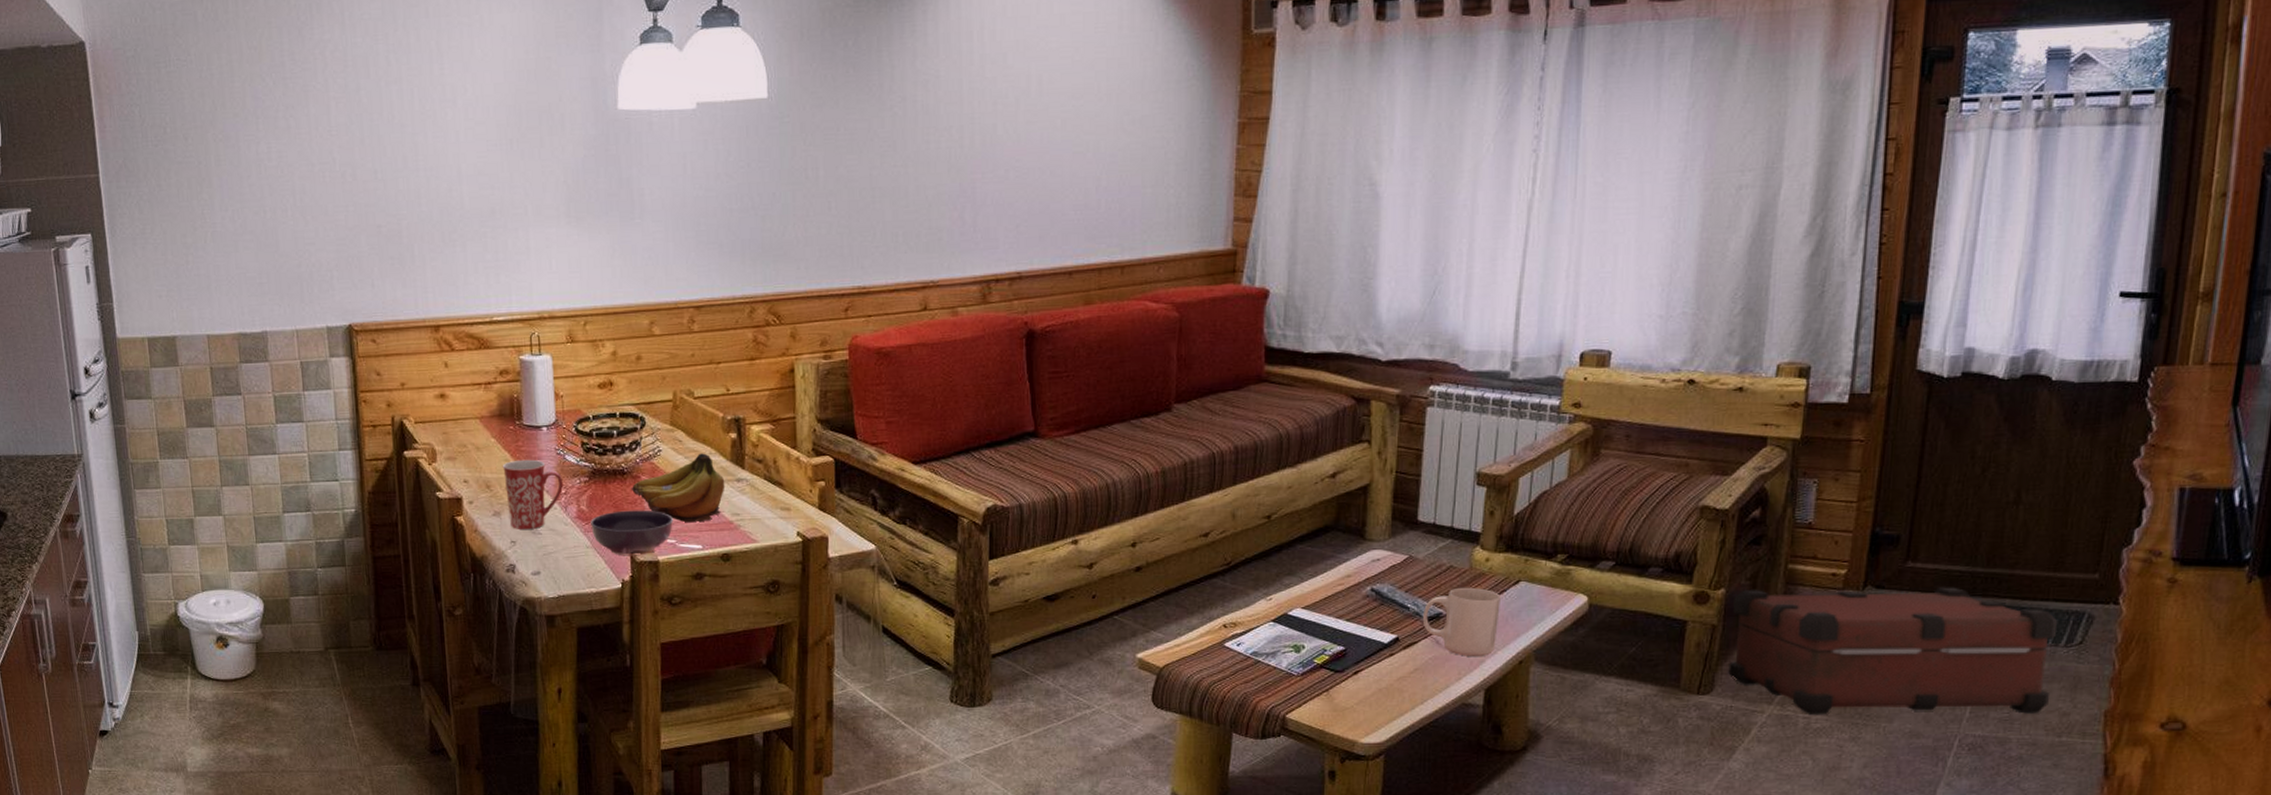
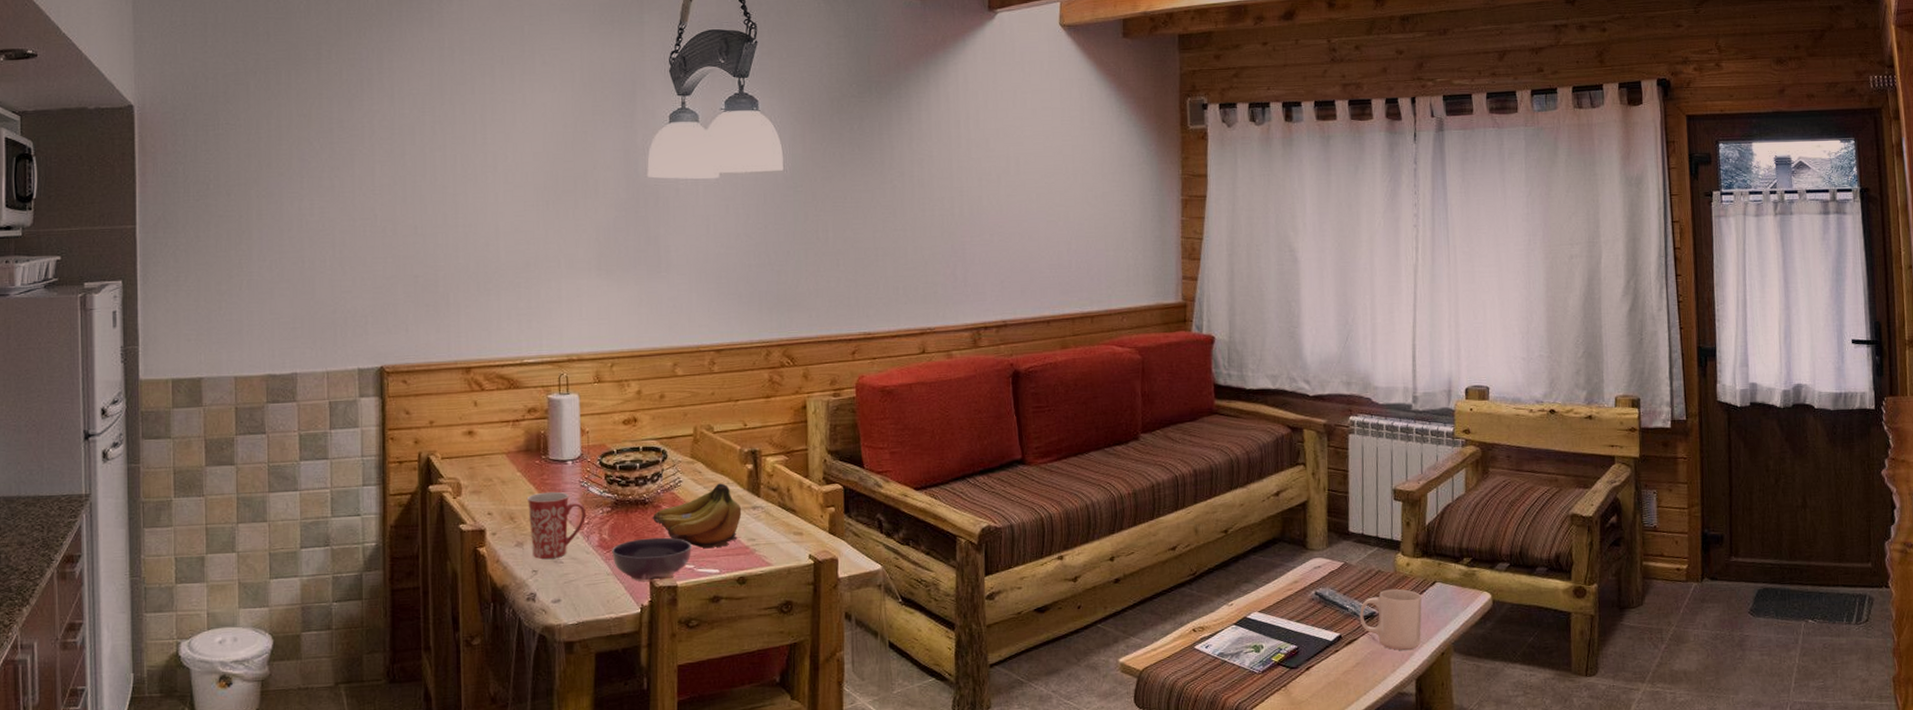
suitcase: present [1728,587,2058,714] -> none [1605,577,1851,690]

